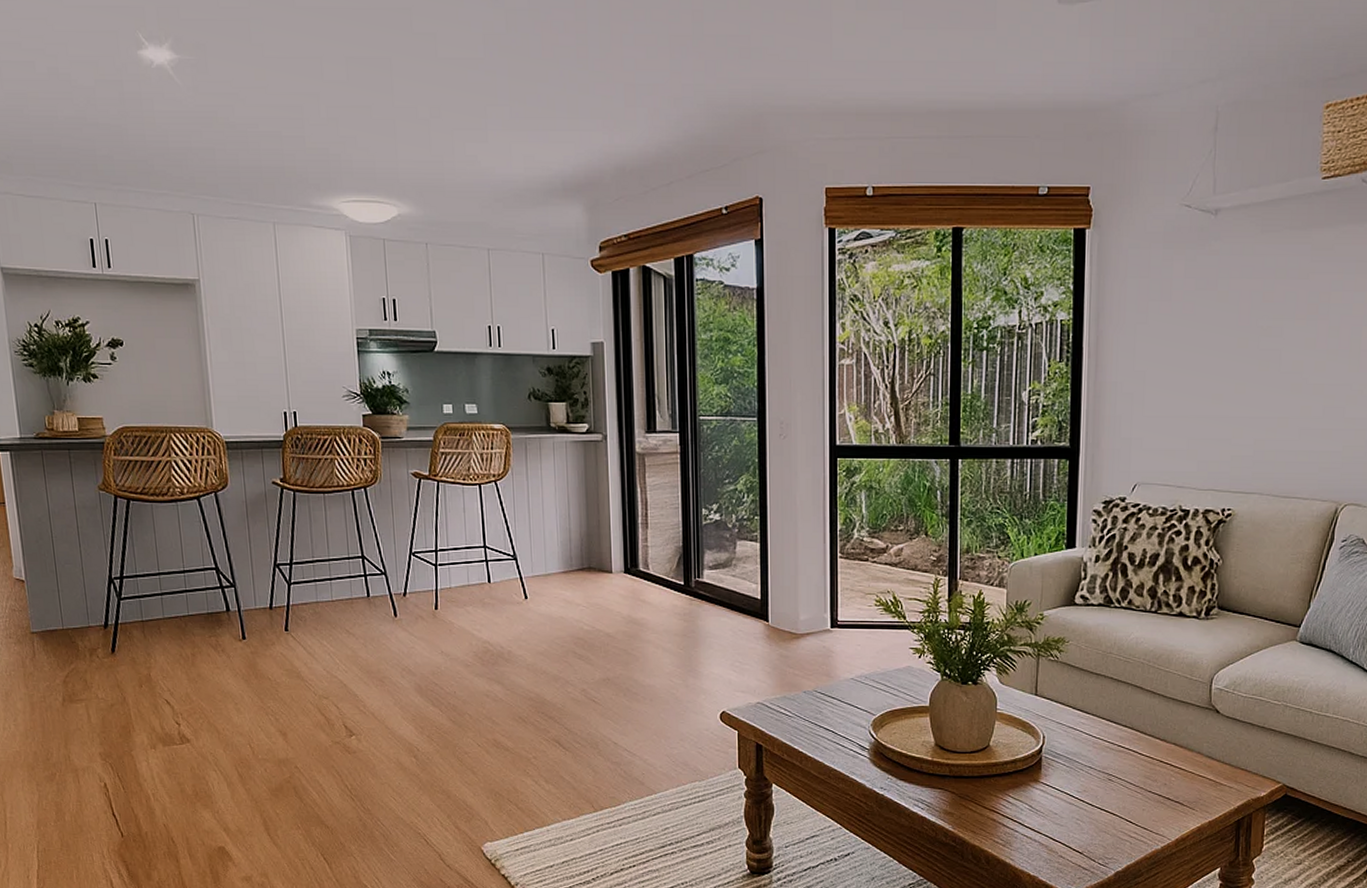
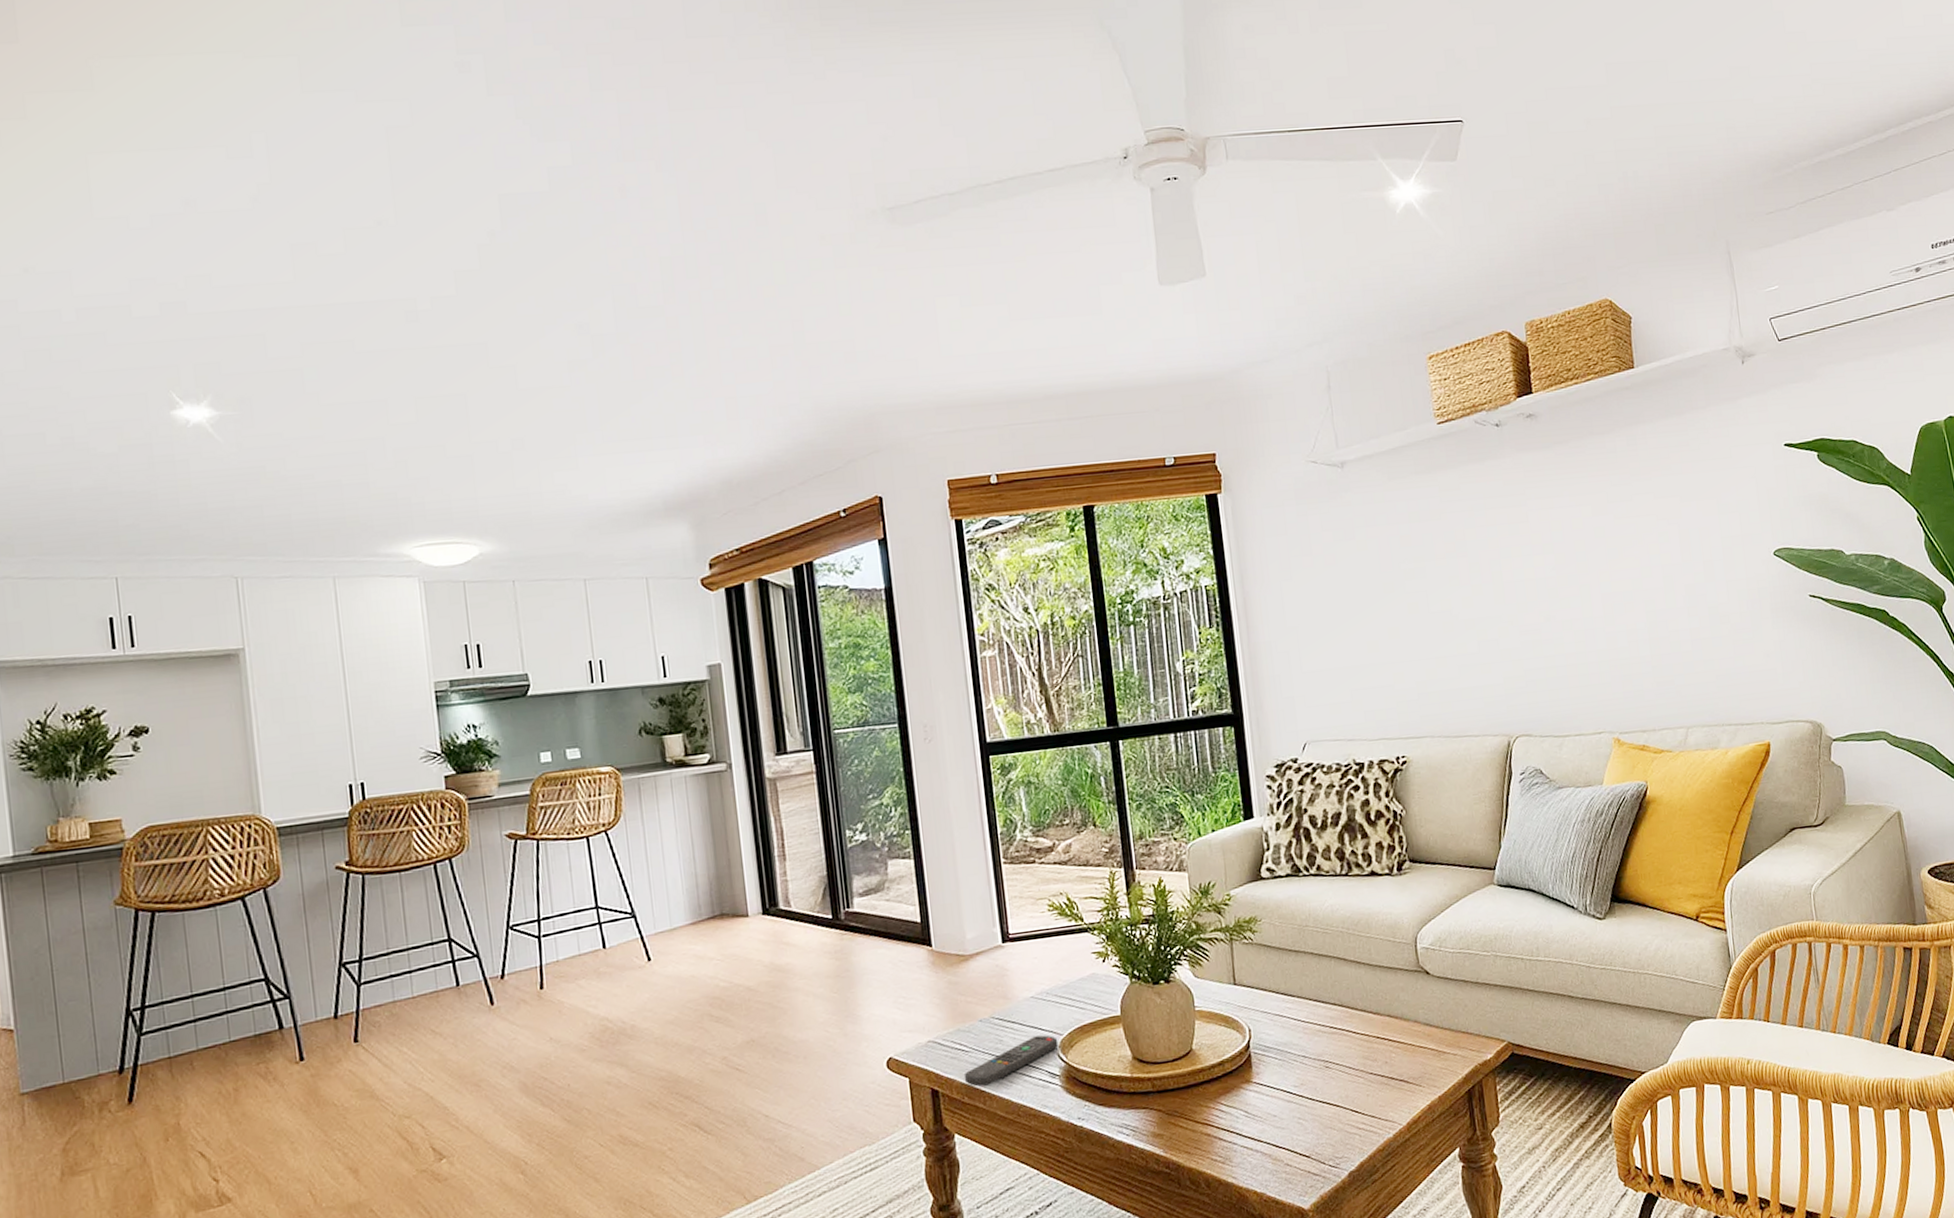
remote control: none [786,713,871,748] -> present [965,1035,1059,1087]

